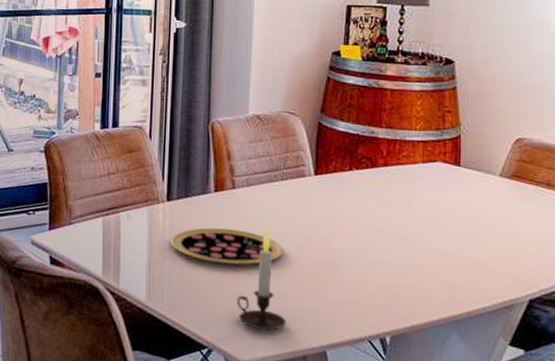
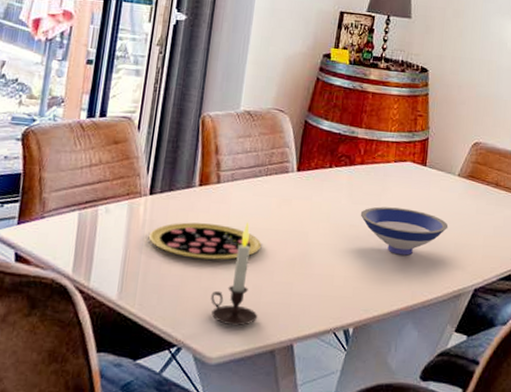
bowl: none [388,210,492,262] -> present [360,206,449,256]

